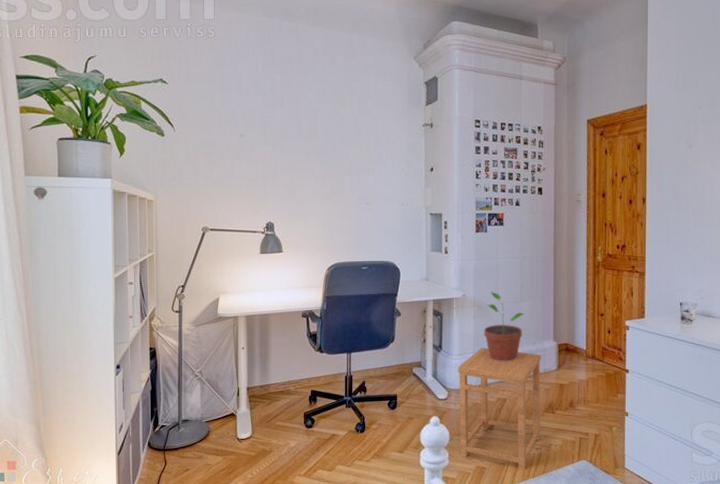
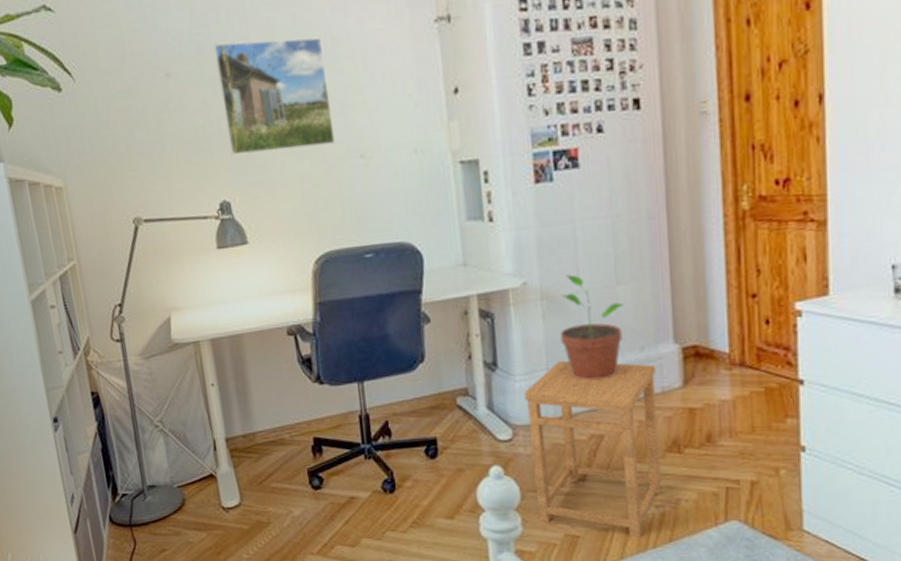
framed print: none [276,120,351,194] -> present [212,37,336,156]

